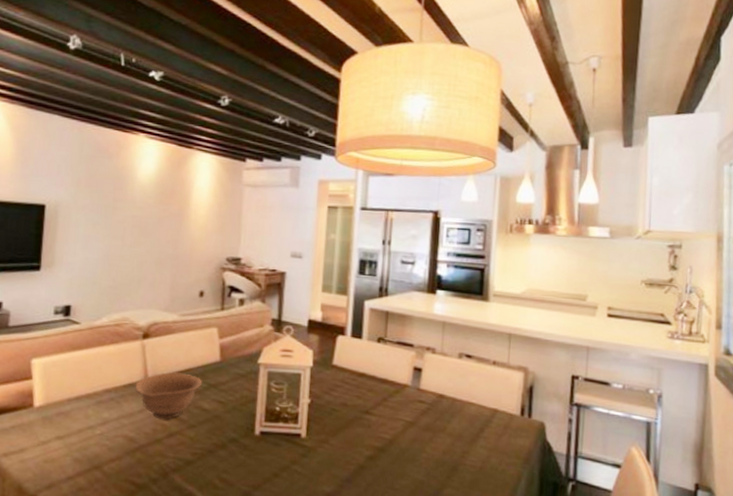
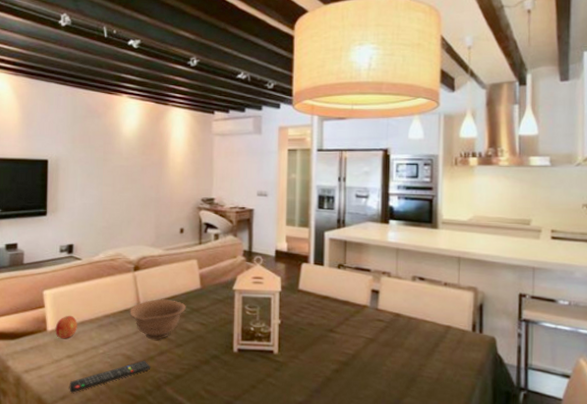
fruit: none [43,388,71,417] -> present [55,315,77,339]
remote control: none [57,443,157,481] -> present [69,360,151,393]

